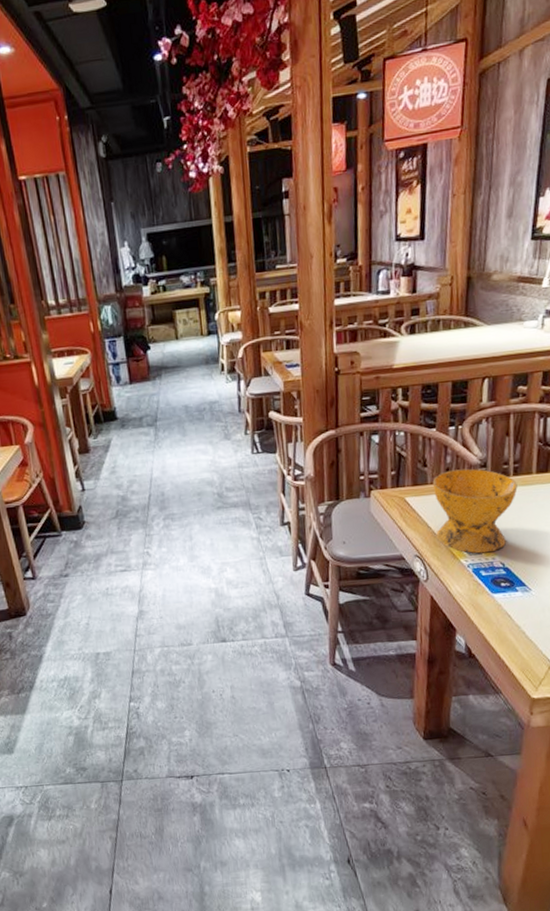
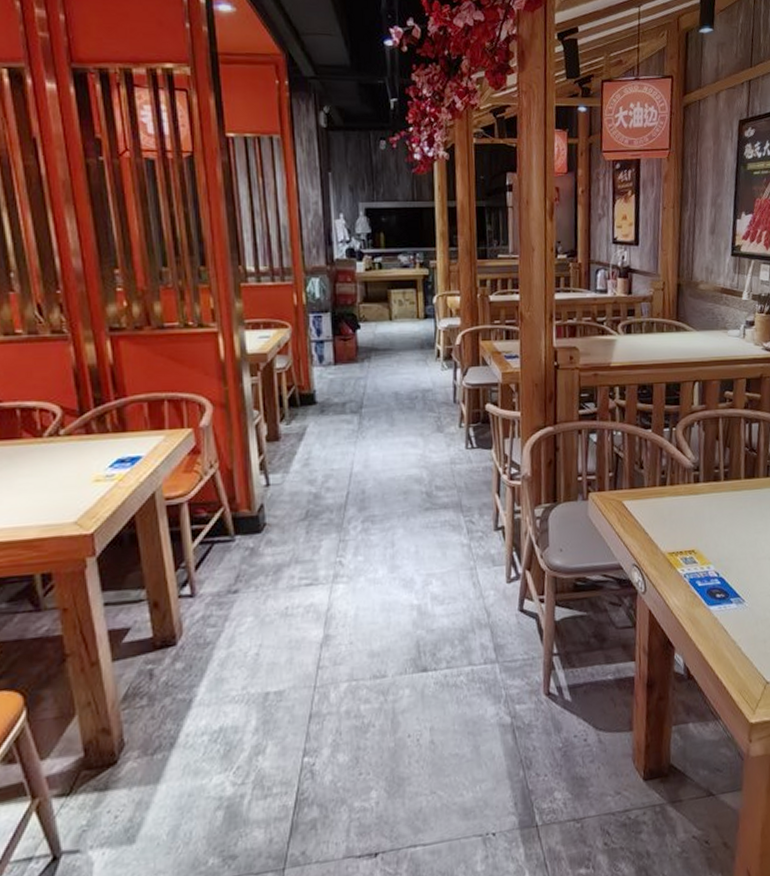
bowl: present [432,468,518,554] -> none [649,472,728,562]

